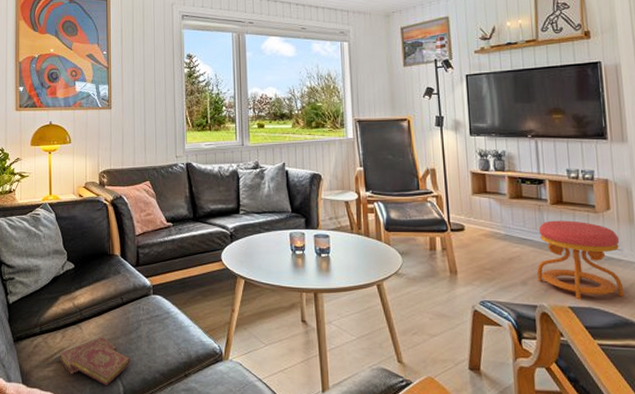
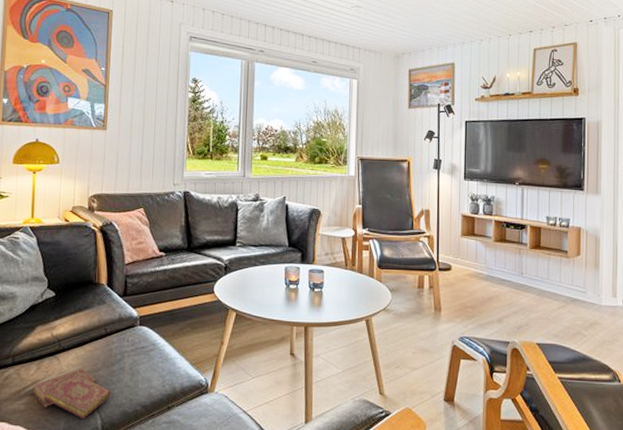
stool: present [537,220,625,300] -> none [512,263,585,337]

